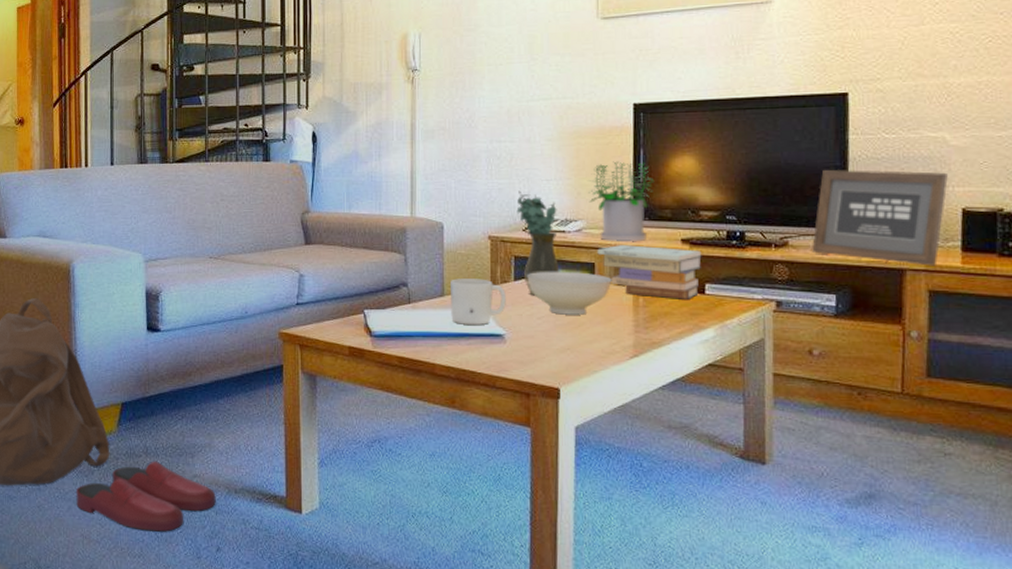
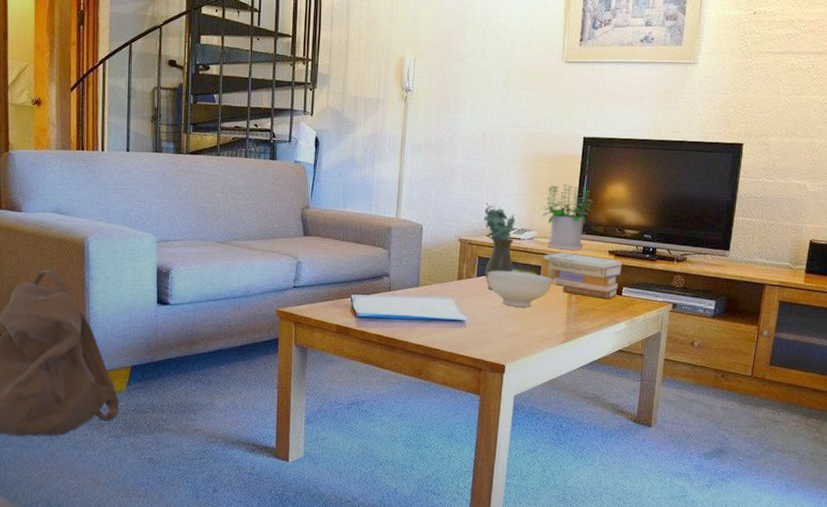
slippers: present [76,461,216,532] -> none [87,416,215,476]
mug: present [451,279,506,325] -> none [423,272,469,312]
picture frame: present [812,170,948,266] -> none [703,204,804,283]

